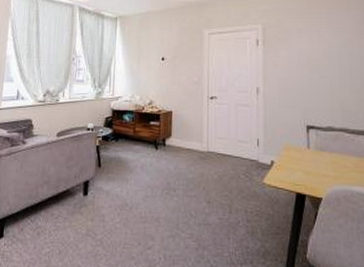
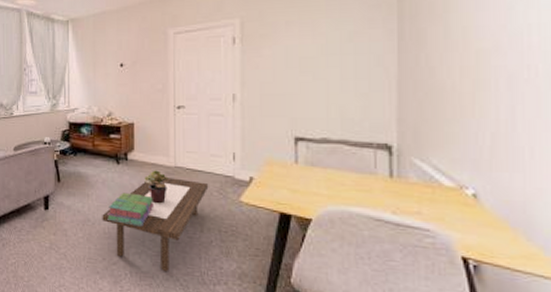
coffee table: none [139,162,237,253] -> present [102,178,209,271]
stack of books: none [144,176,189,210] -> present [107,192,155,227]
potted plant: none [180,155,202,187] -> present [144,170,169,204]

